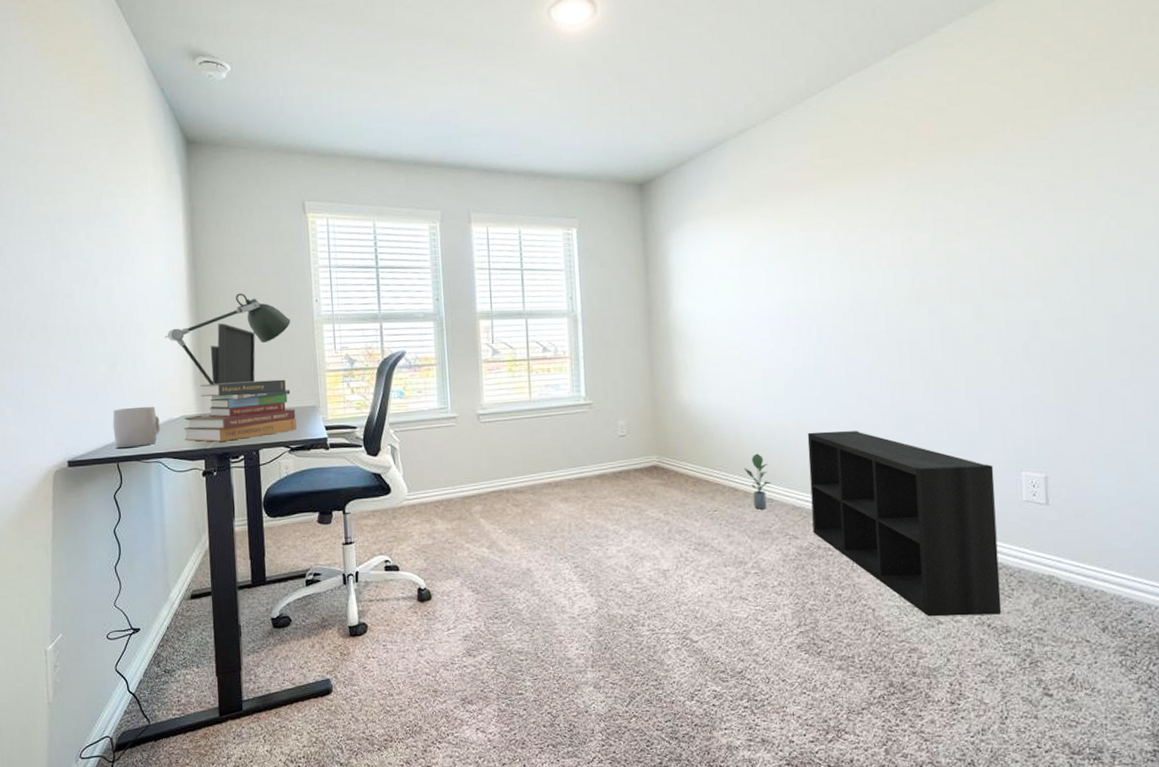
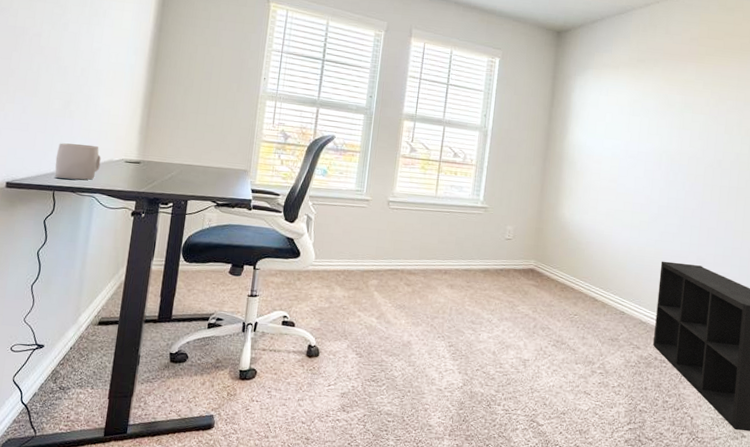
desk lamp: present [165,293,291,415] -> none [120,60,238,163]
books: present [183,379,297,442] -> none [120,134,228,189]
computer monitor: present [210,323,256,385] -> none [156,83,204,140]
potted plant: present [743,453,772,510] -> none [605,271,626,320]

